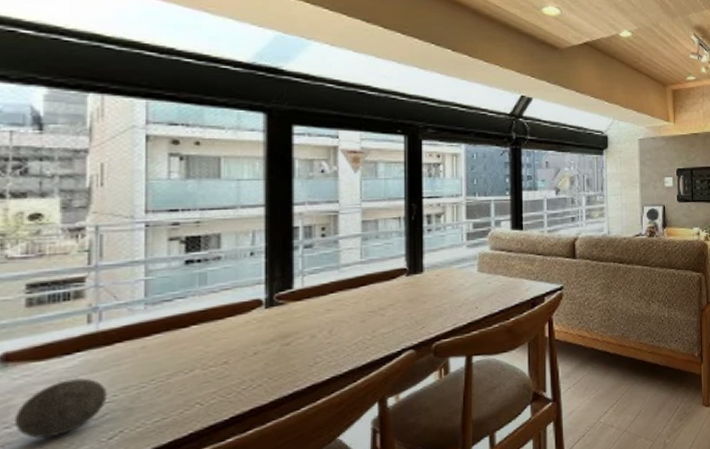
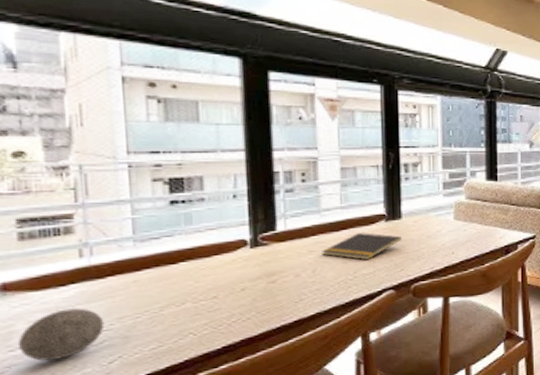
notepad: none [339,288,423,318] -> present [321,233,401,260]

